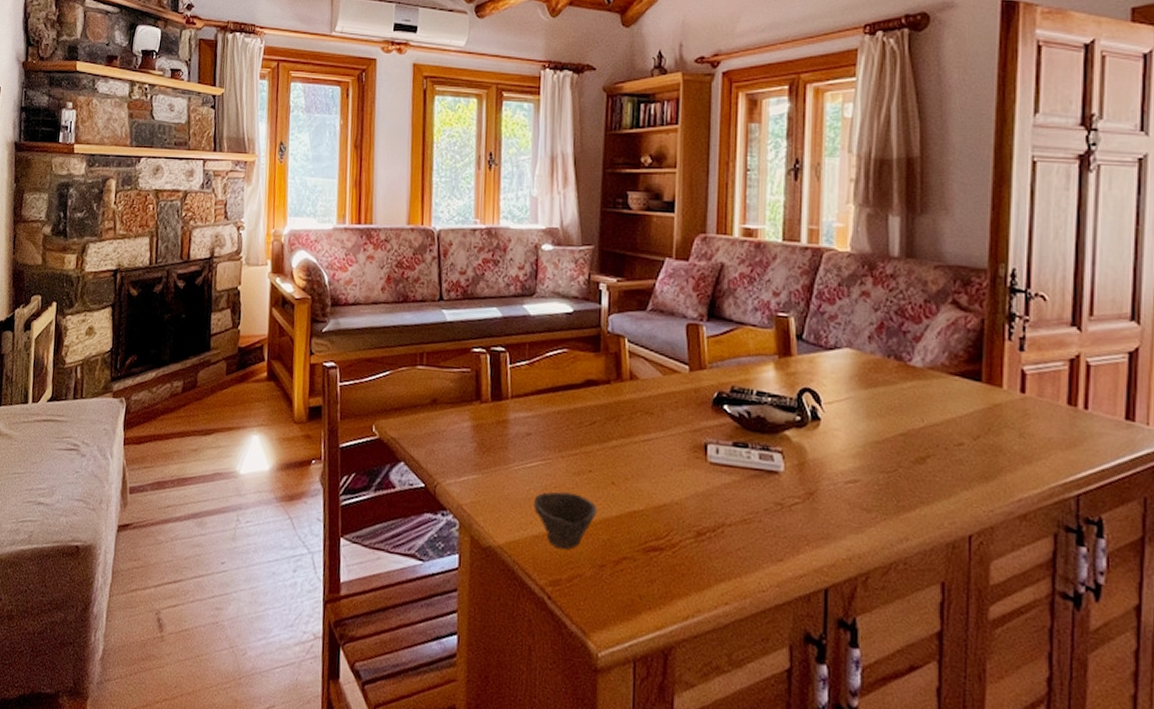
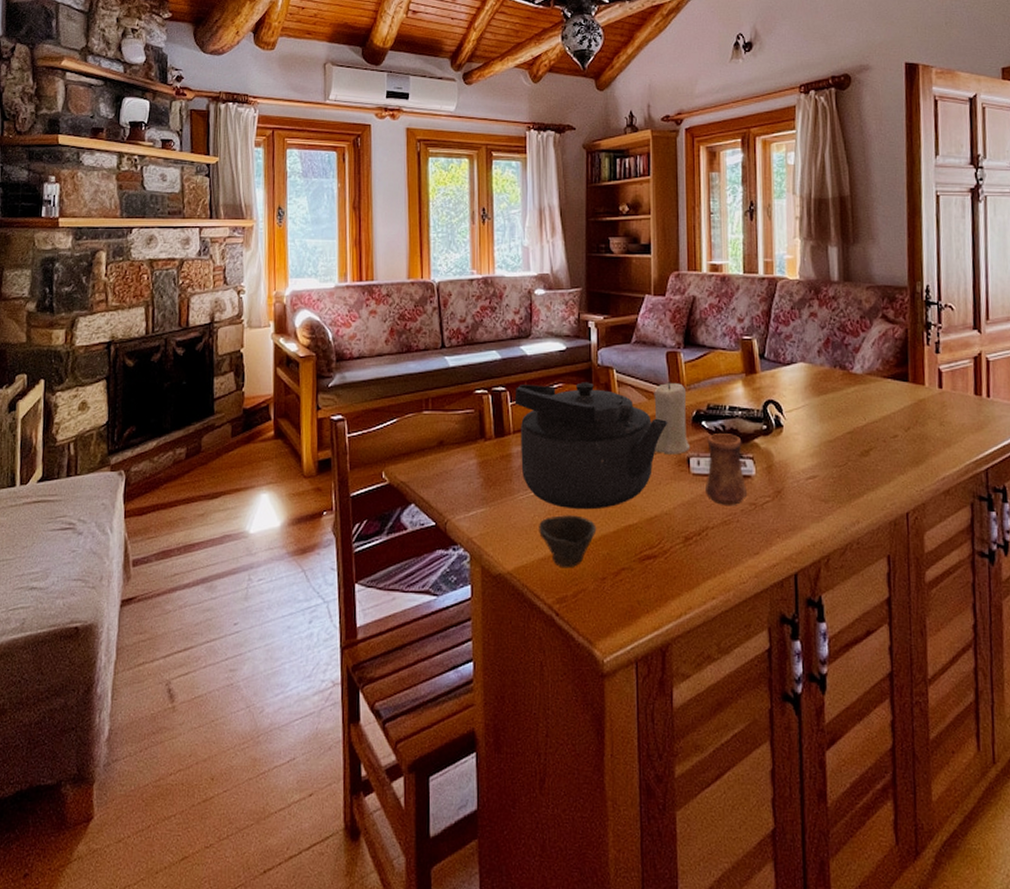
kettle: none [514,346,684,490] -> present [514,382,668,510]
candle: none [667,357,709,439] -> present [654,382,691,455]
cup: none [724,420,774,503] -> present [706,434,748,505]

